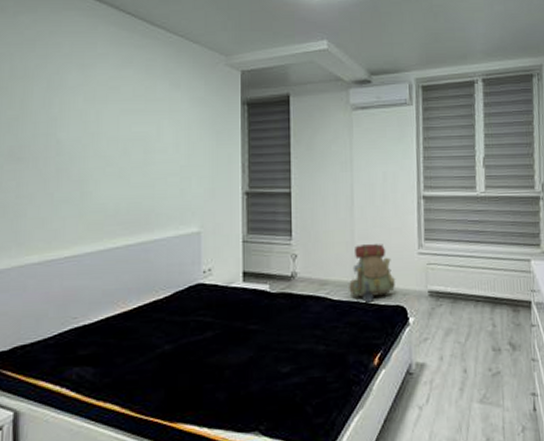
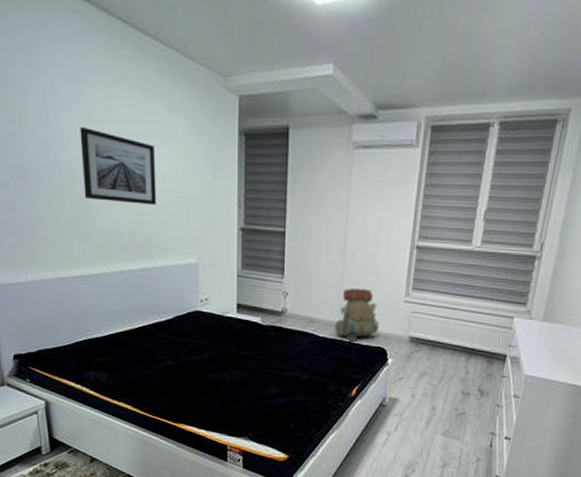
wall art: none [82,108,159,177] -> present [80,127,157,205]

